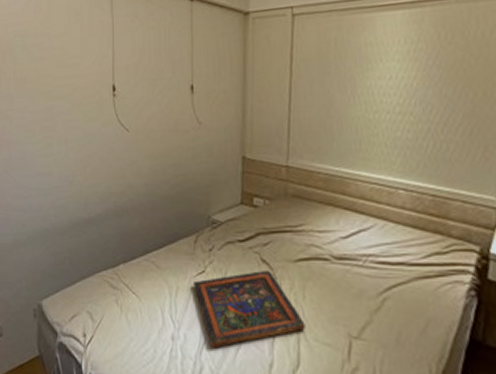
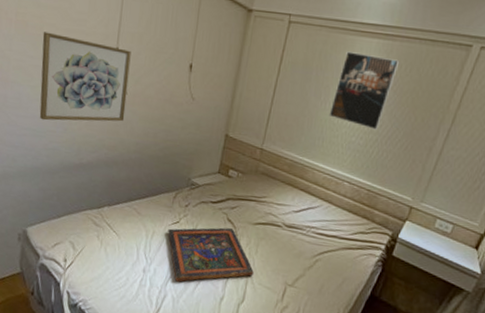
wall art: none [40,83,130,177] -> present [39,31,131,122]
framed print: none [360,28,437,118] -> present [329,51,400,130]

